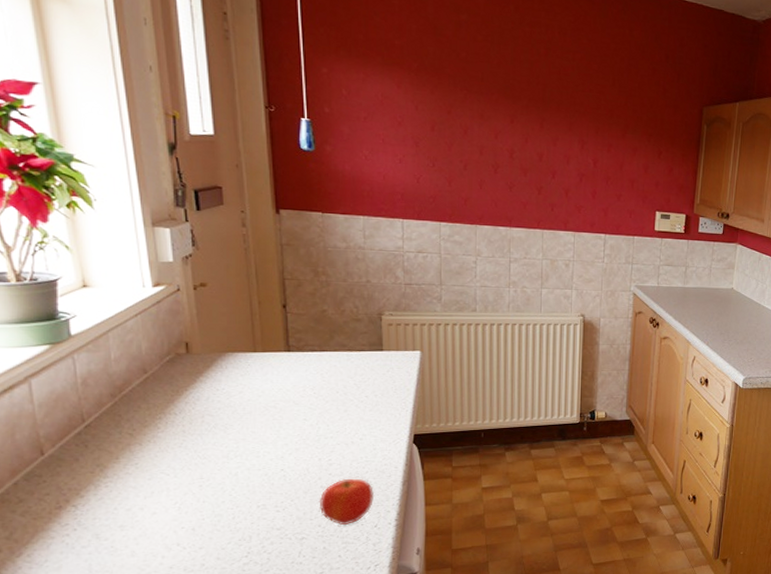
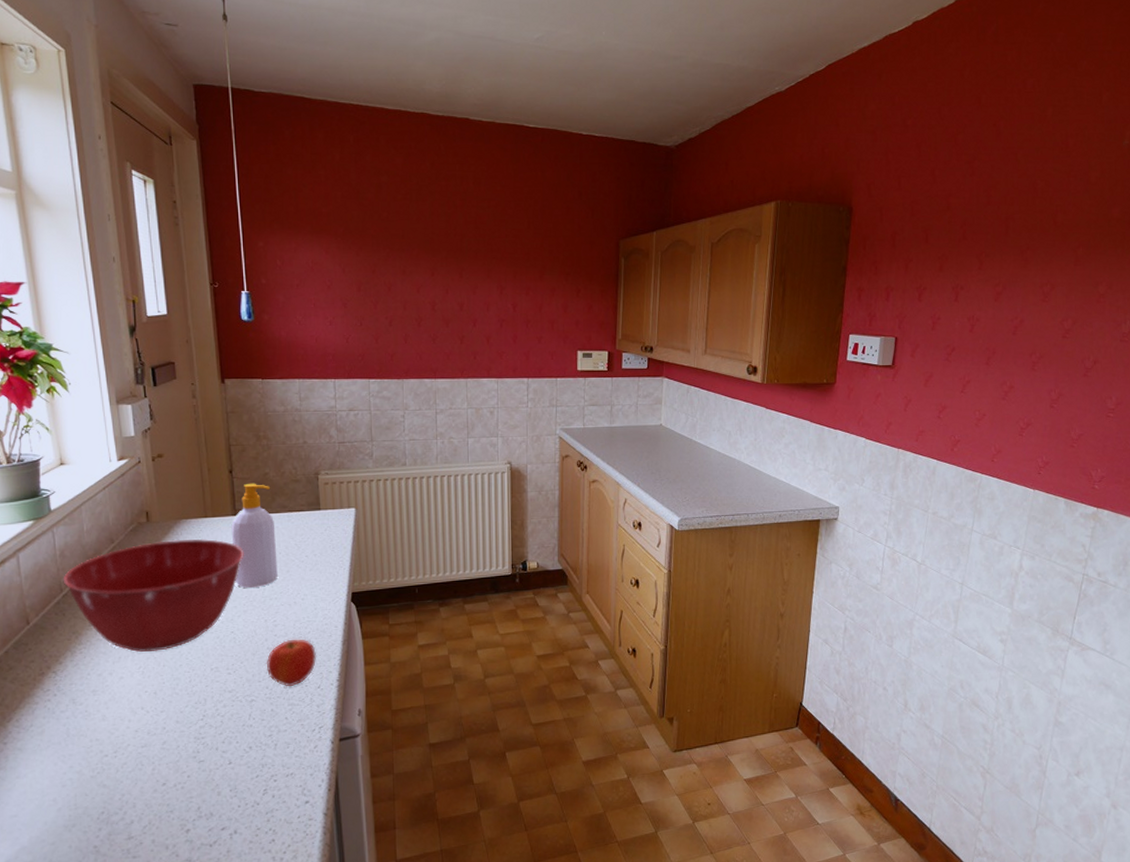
mixing bowl: none [85,373,297,487] -> present [63,538,244,652]
soap bottle: none [283,319,334,425] -> present [231,483,278,588]

